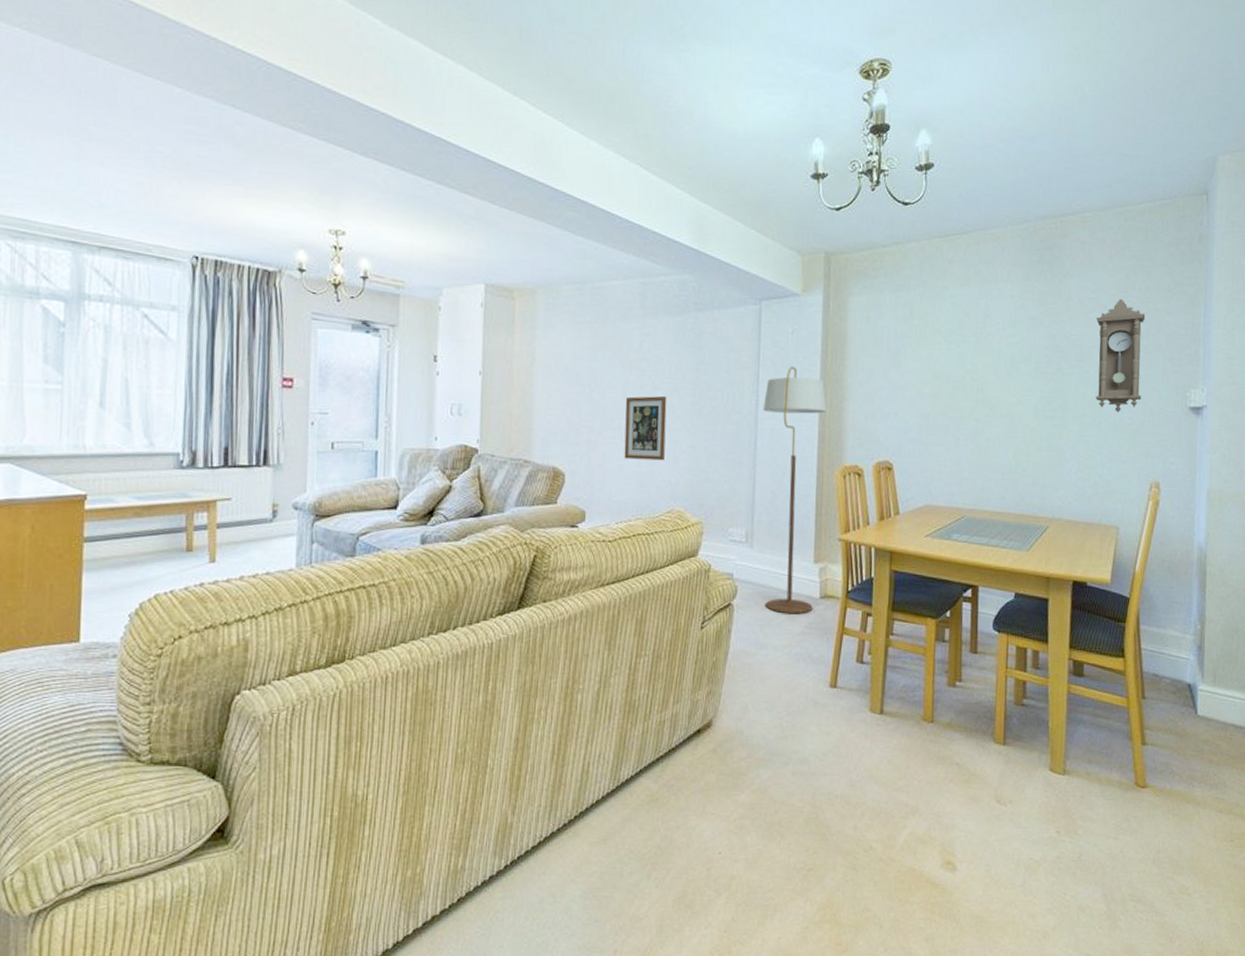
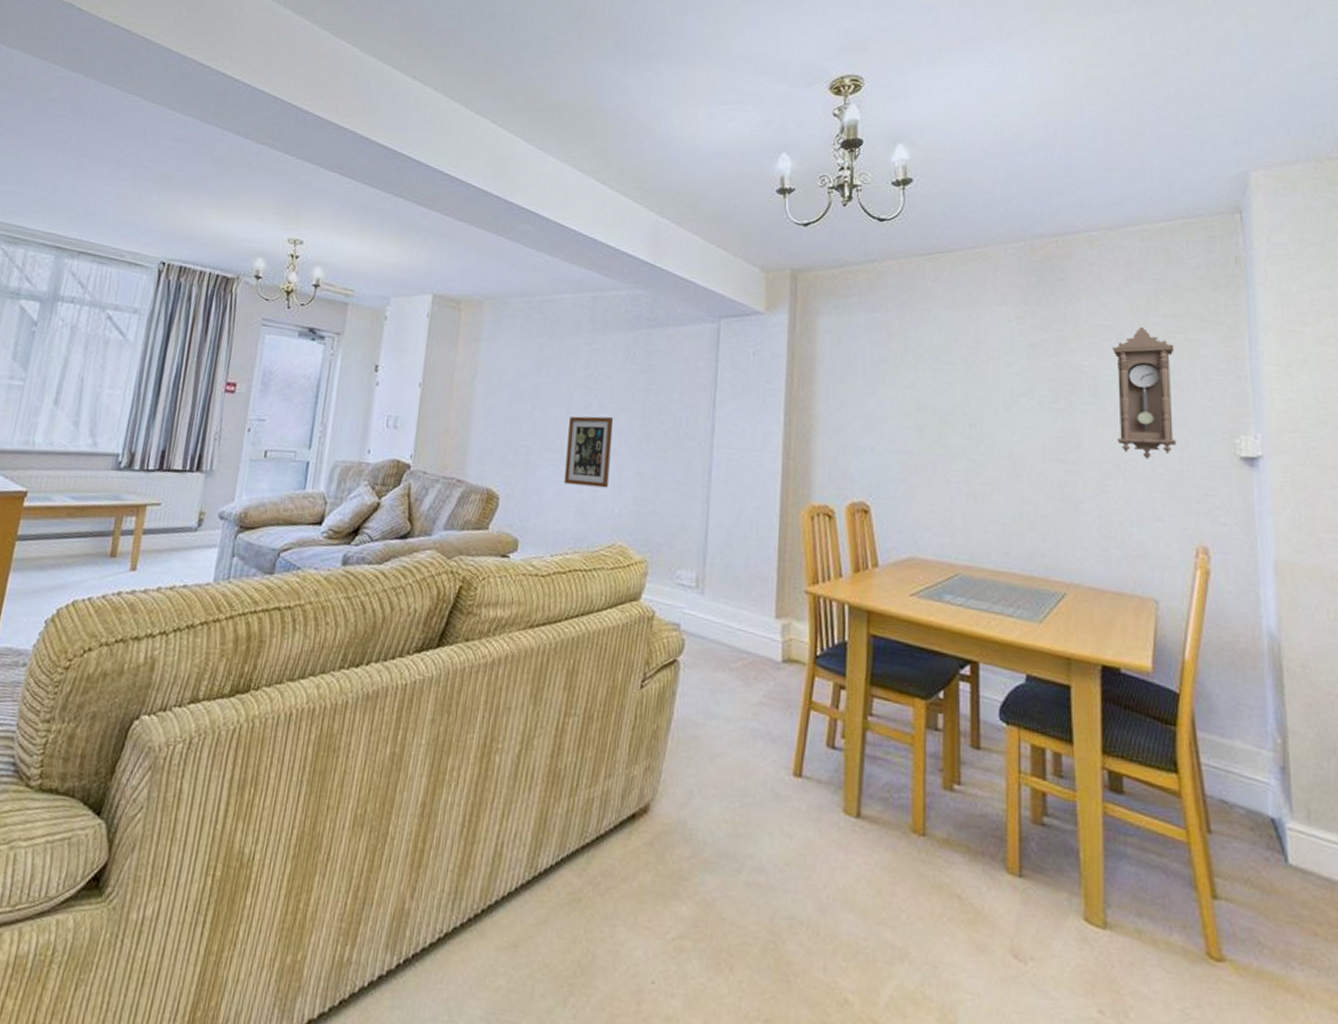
floor lamp: present [763,365,827,613] -> none [716,389,792,679]

